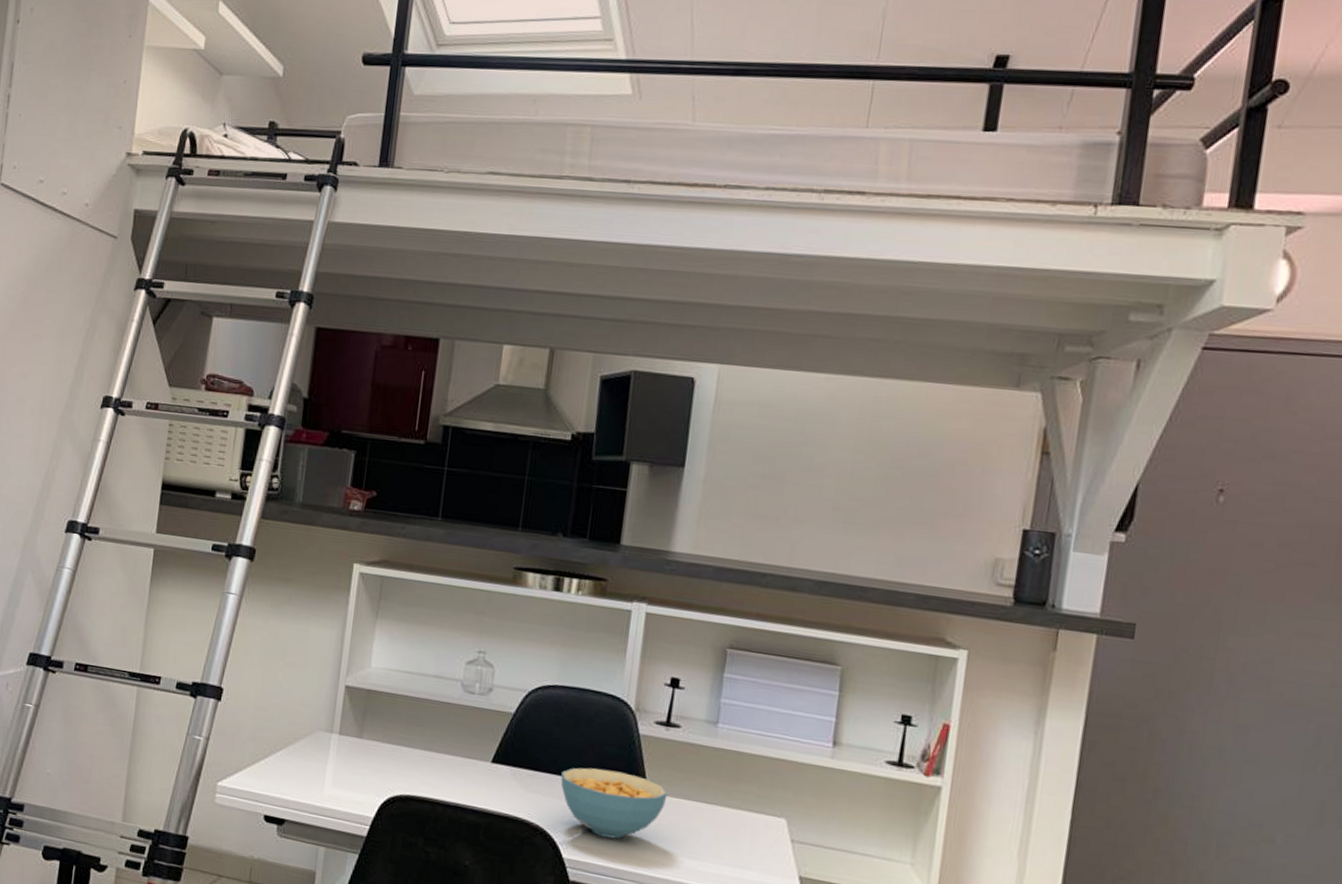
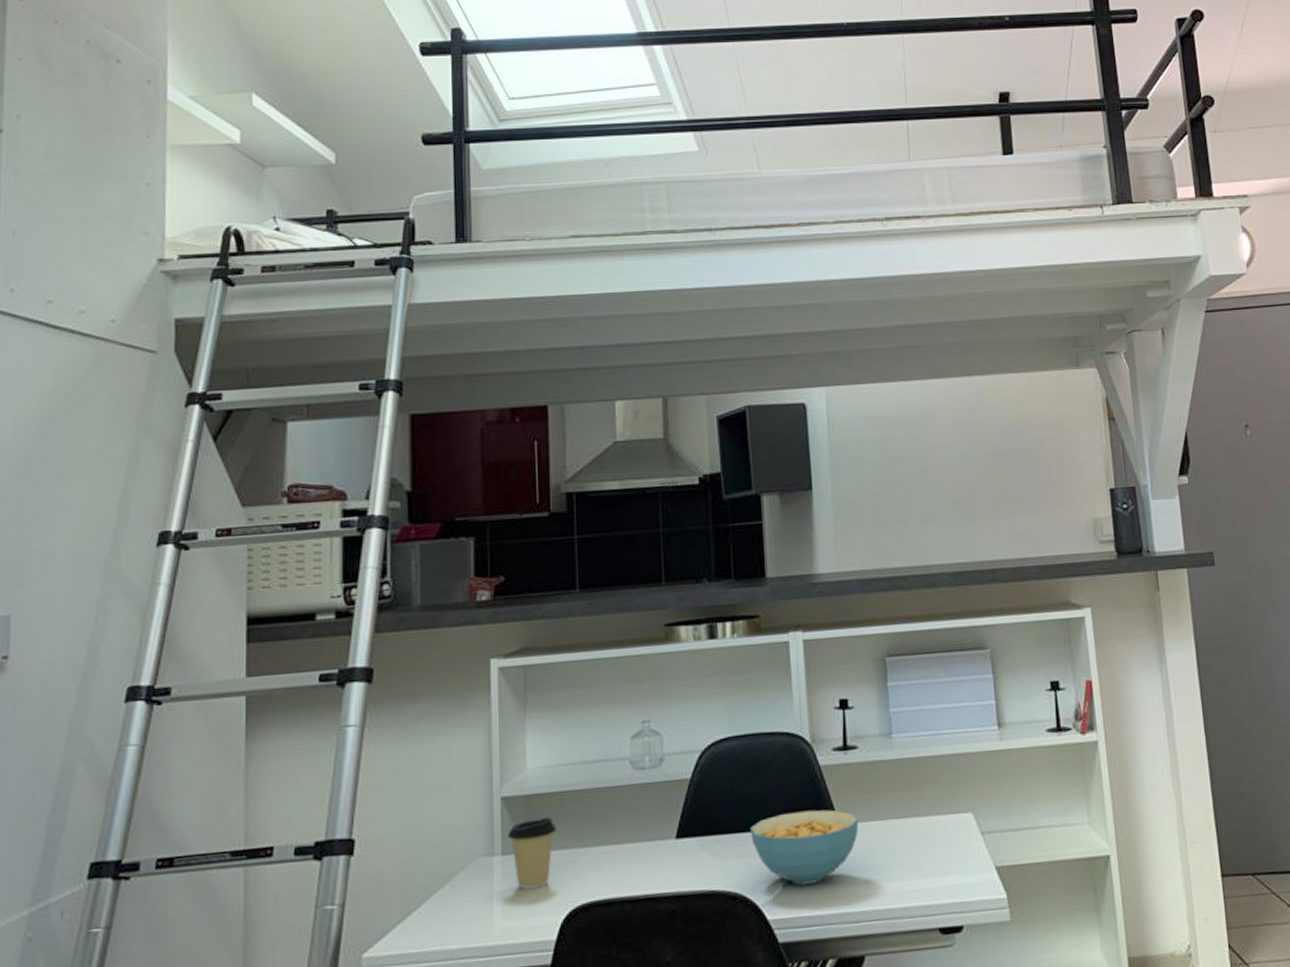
coffee cup: none [346,710,389,771] -> present [508,816,557,890]

